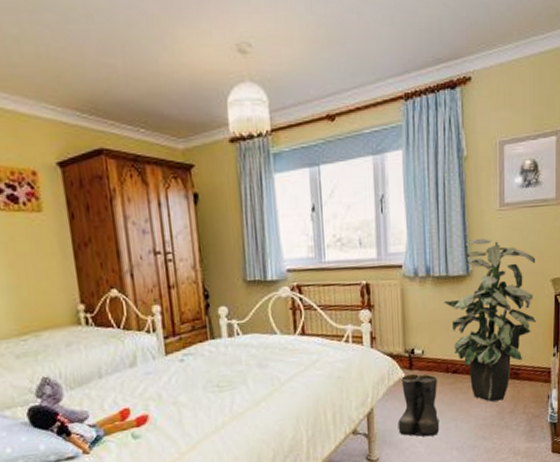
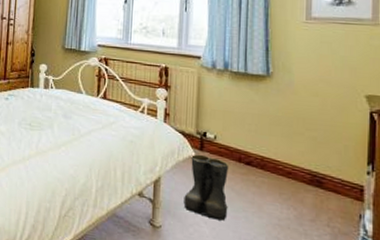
indoor plant: present [444,238,536,402] -> none [241,44,347,205]

